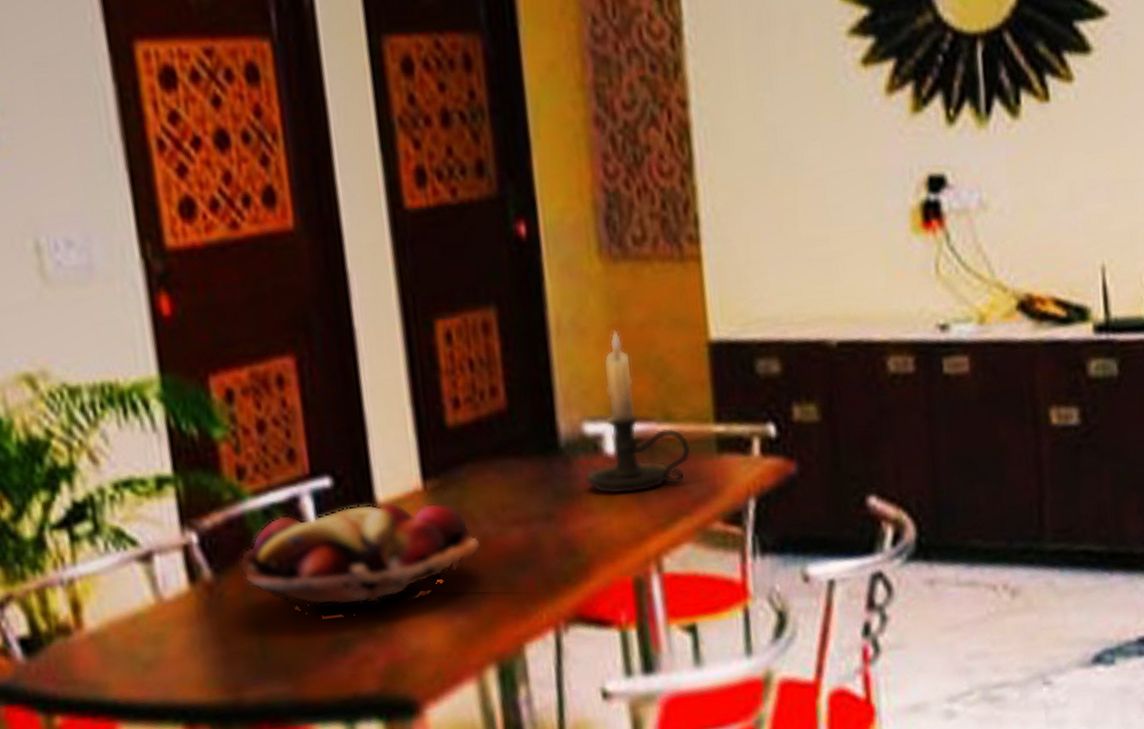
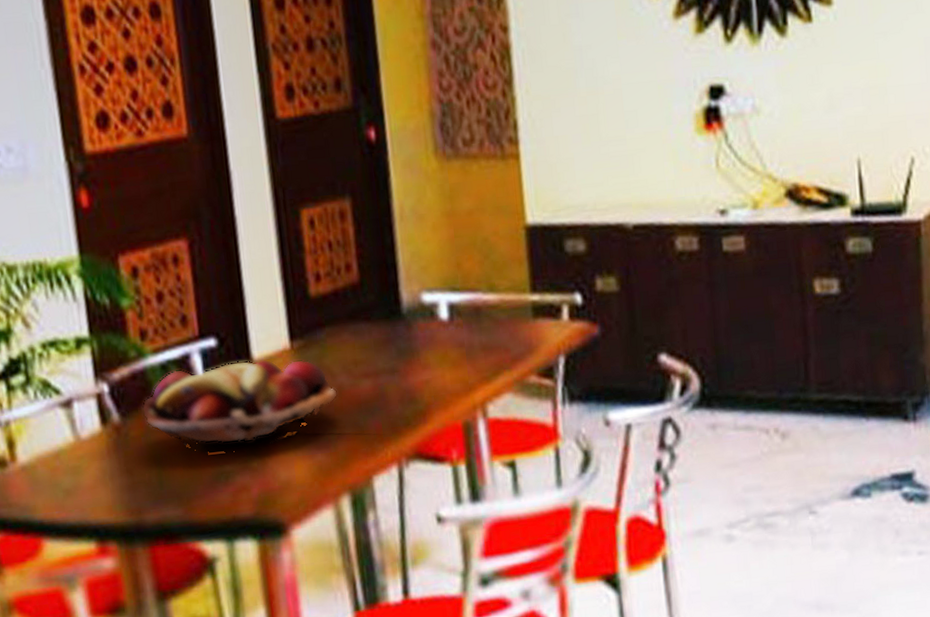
candle holder: present [585,329,691,495] -> none [423,216,511,353]

